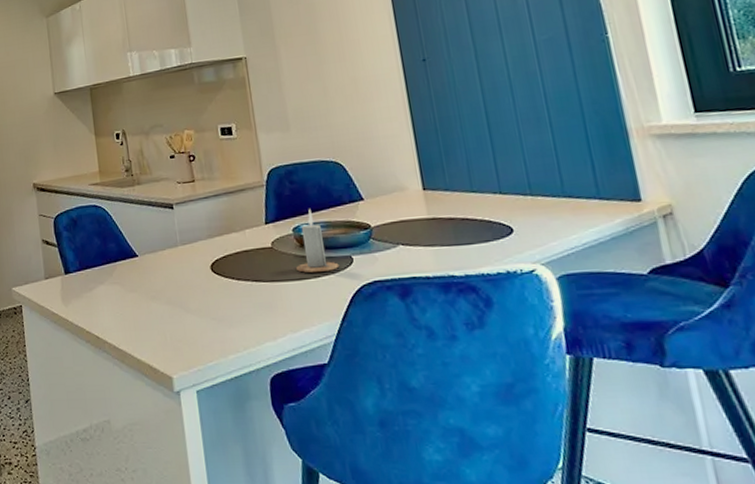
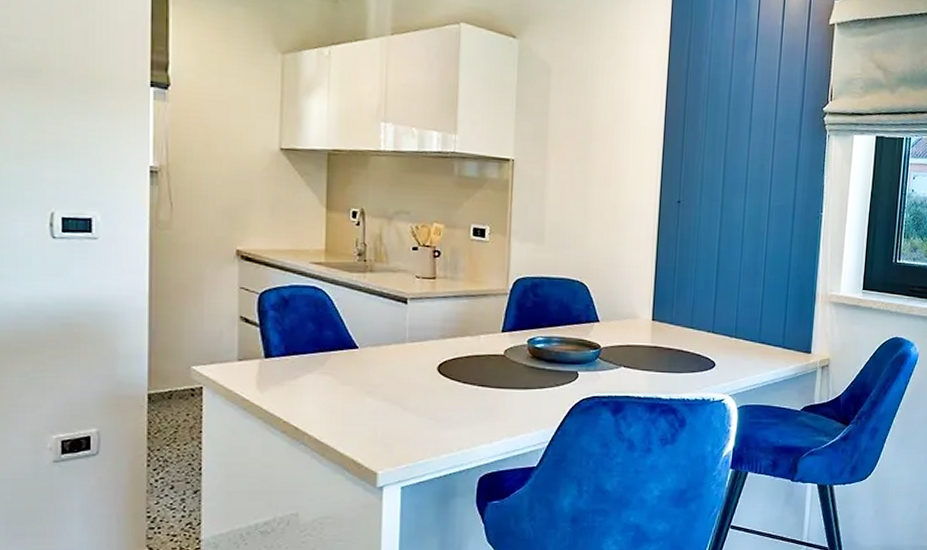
candle: present [295,209,340,273] -> none [523,323,565,383]

